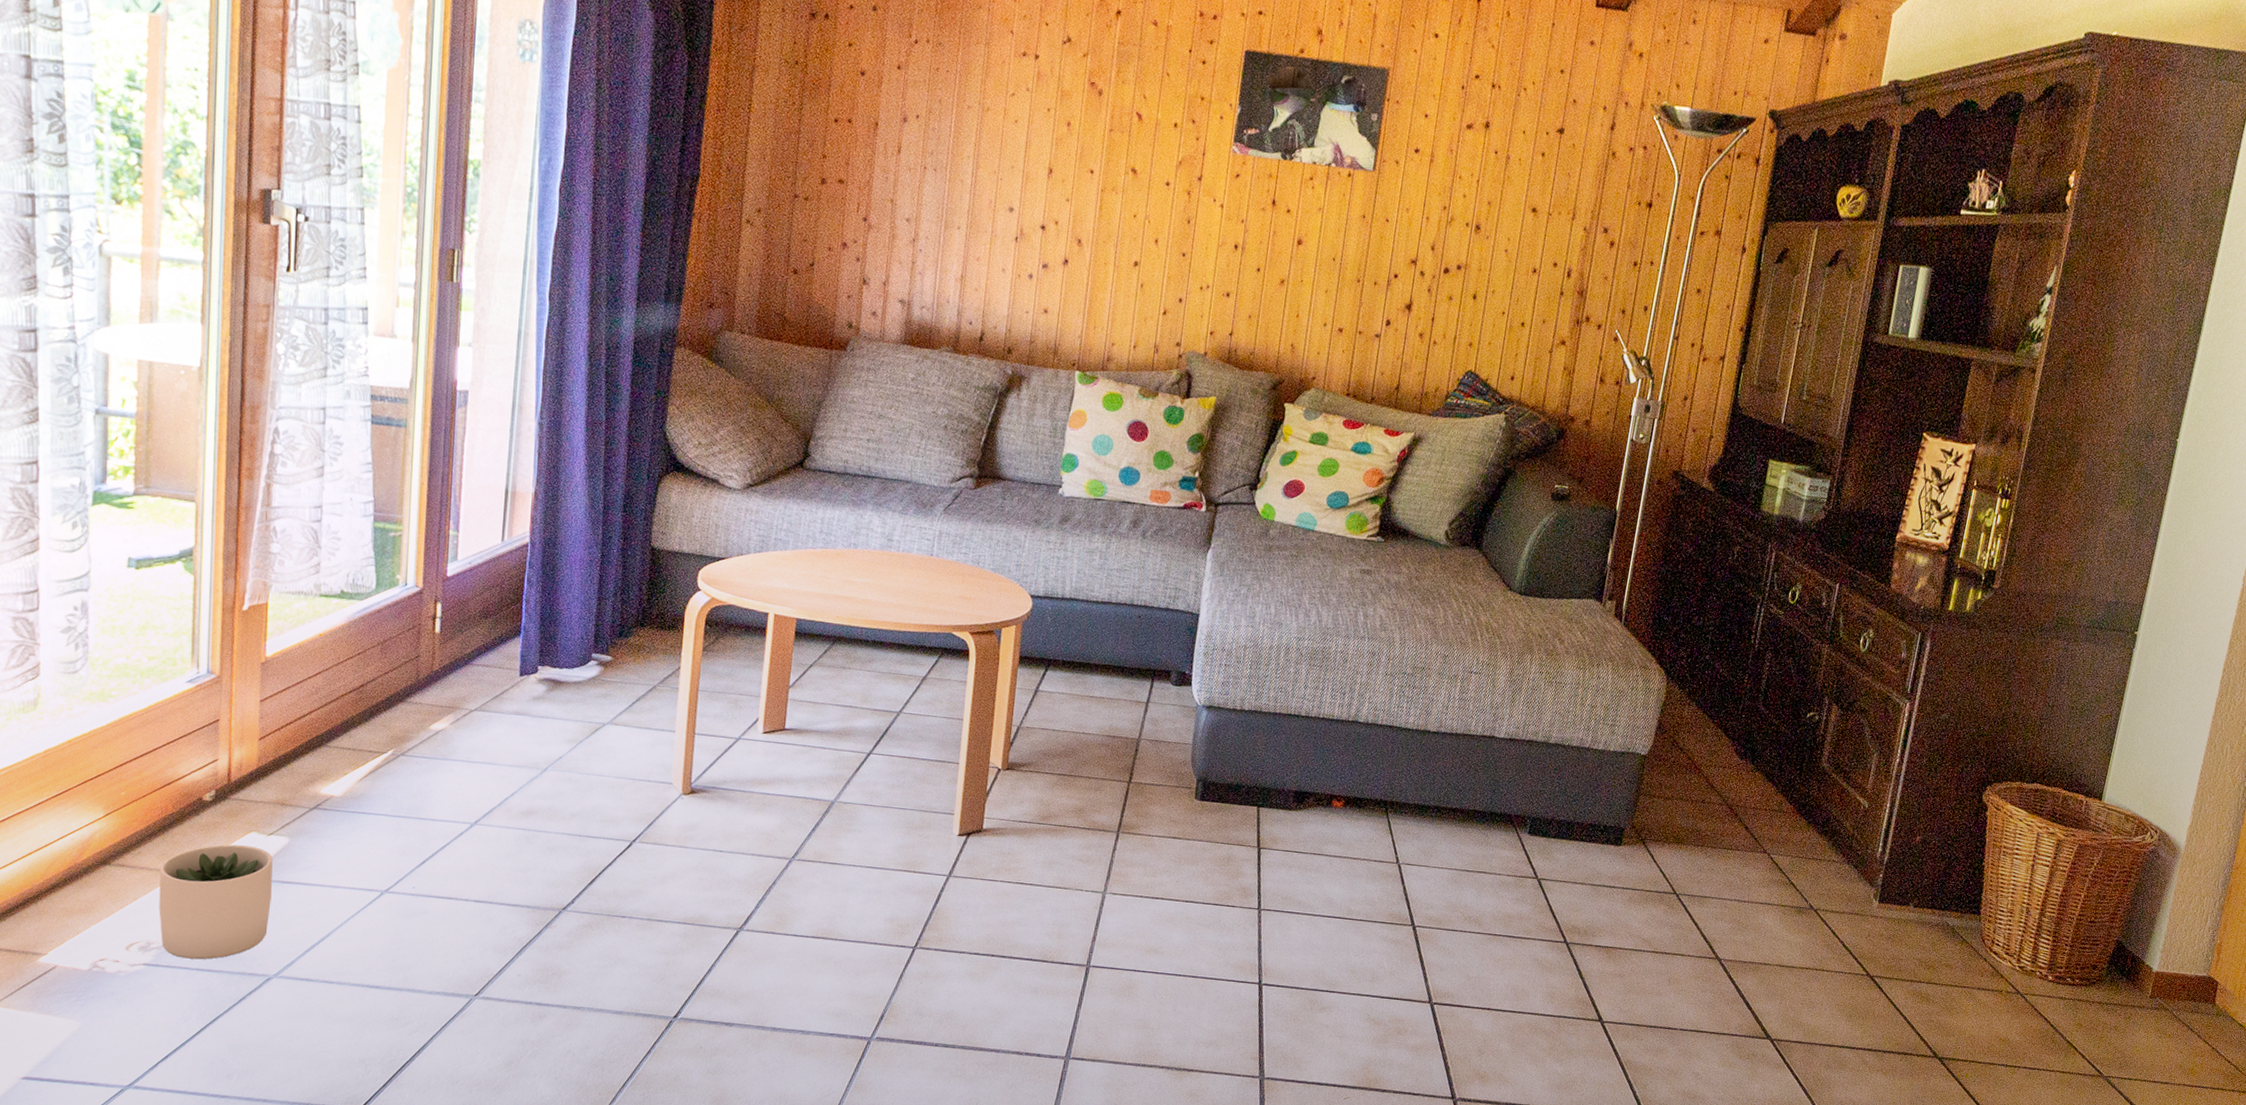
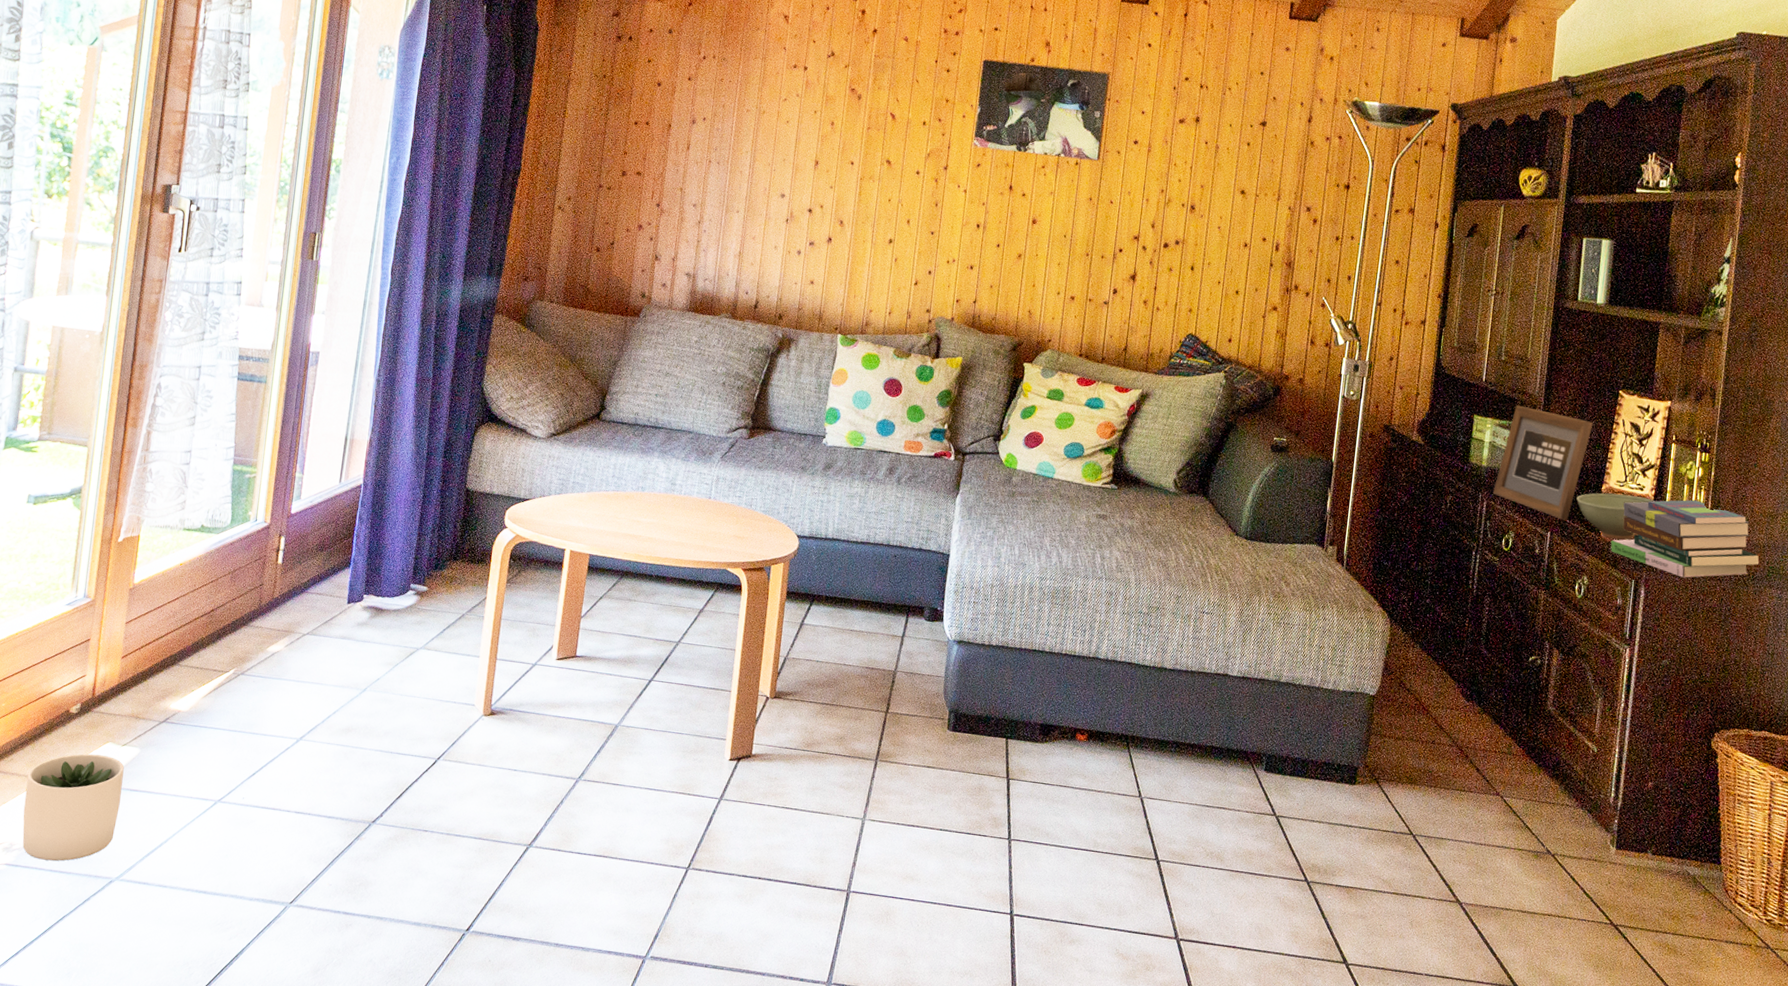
picture frame: none [1783,448,1893,572] -> present [1493,405,1593,521]
bowl: none [1869,542,1949,591] -> present [1576,493,1655,540]
books: none [1899,548,2050,630] -> present [1610,499,1760,578]

